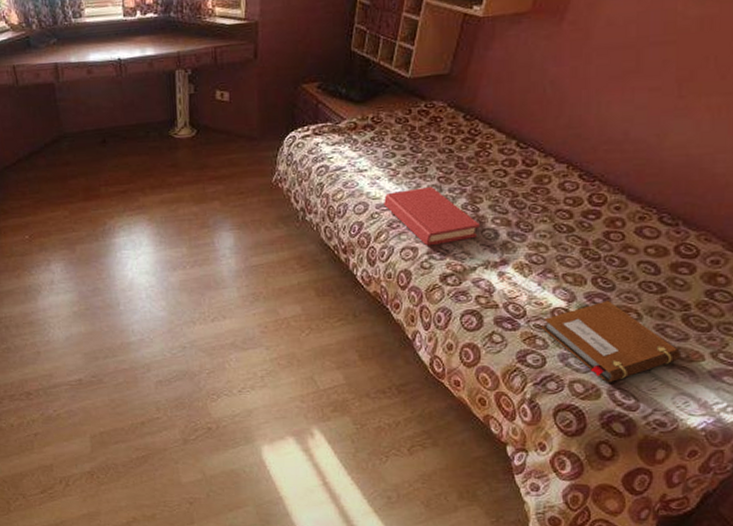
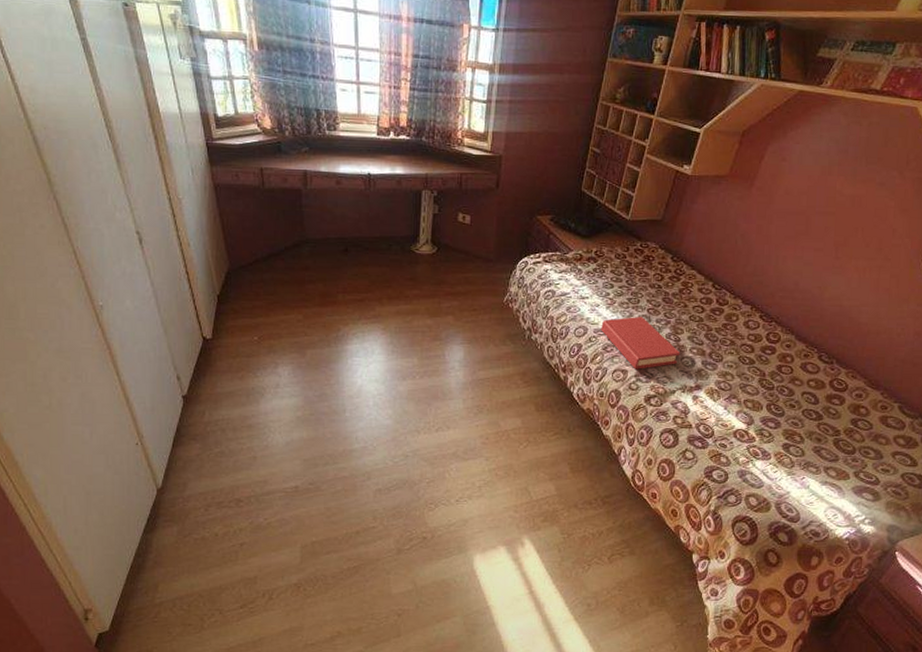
notebook: present [542,301,682,383] -> none [726,425,833,497]

